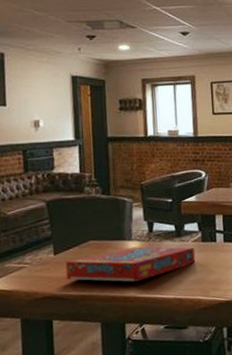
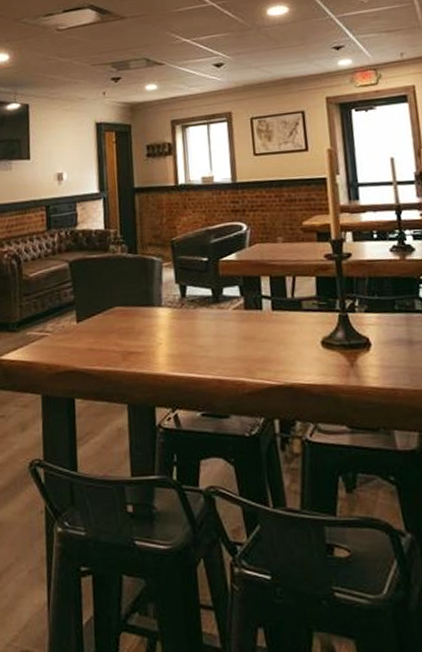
snack box: present [65,246,196,282] -> none [89,314,238,357]

